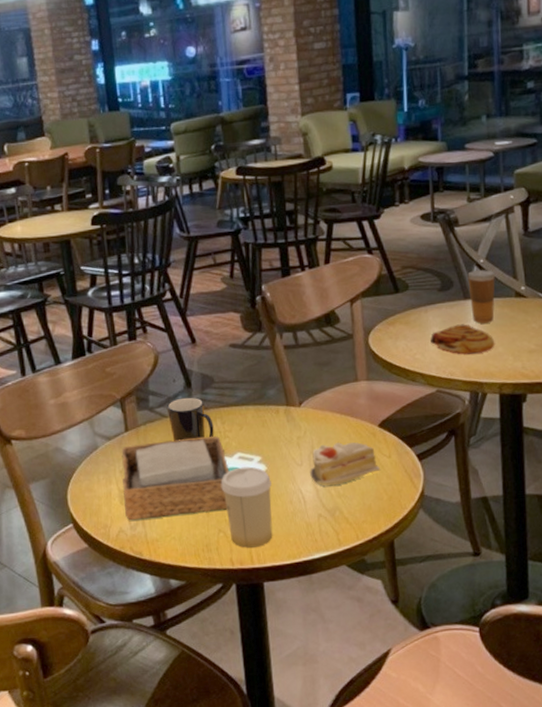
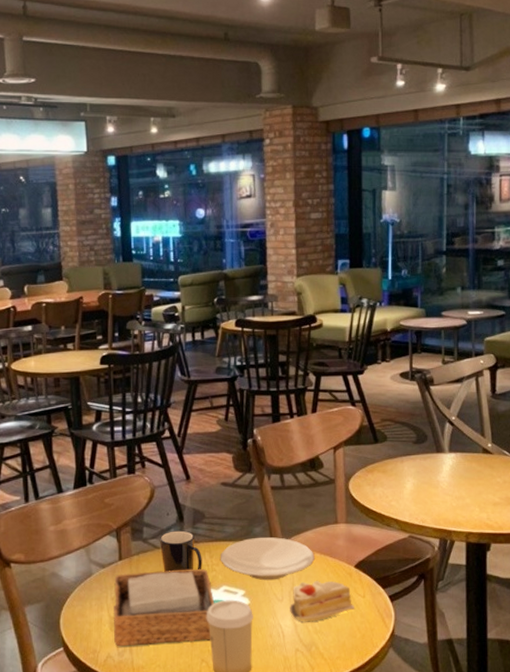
saucer: none [232,399,336,445] -> present [220,537,316,581]
pastry: present [430,324,495,354] -> none [405,475,463,504]
beverage cup: present [467,270,495,324] -> none [440,427,465,476]

